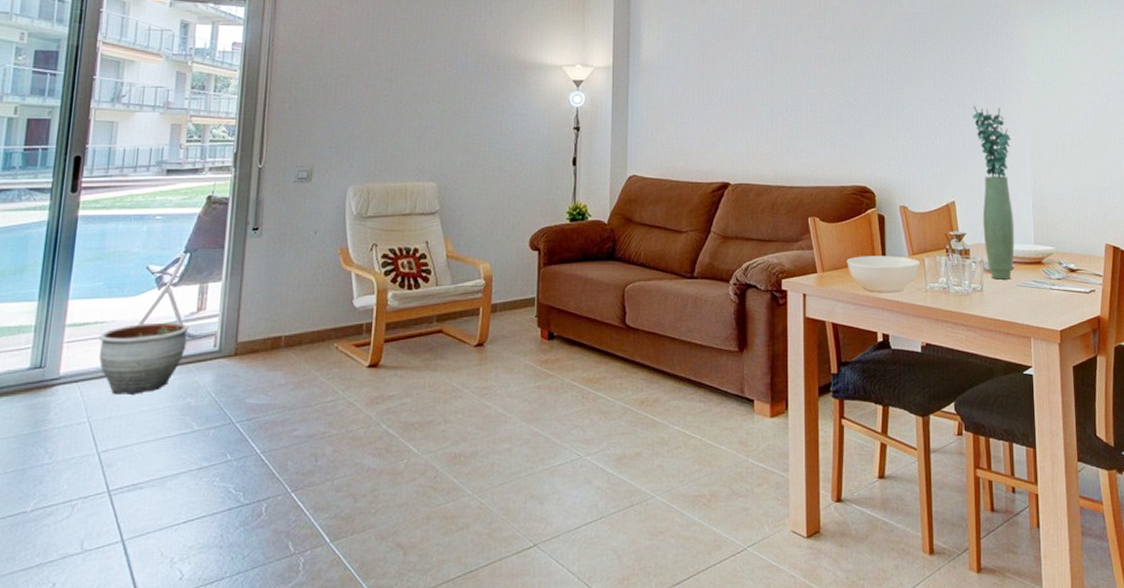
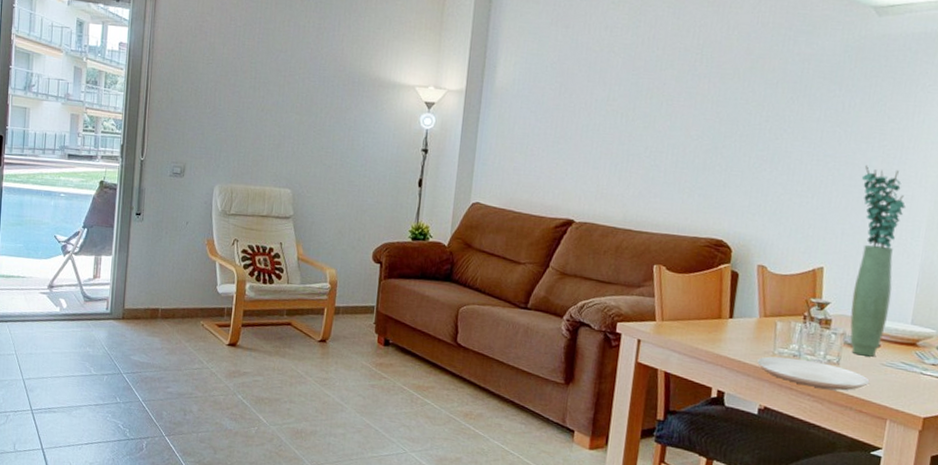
planter pot: present [98,322,190,395] -> none [21,282,88,339]
bowl: present [846,256,921,293] -> none [688,310,772,353]
plate: none [913,291,1011,317] -> present [757,356,870,391]

